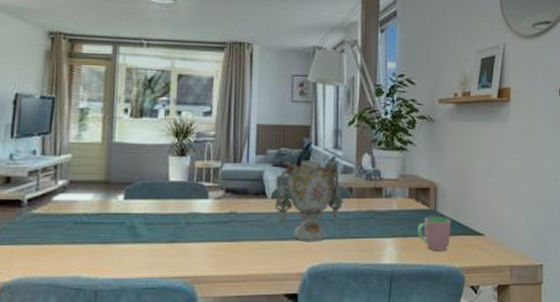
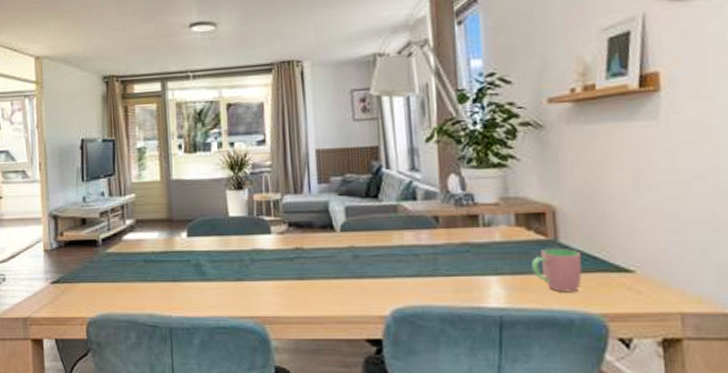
vase: present [274,158,344,242] -> none [344,182,429,281]

